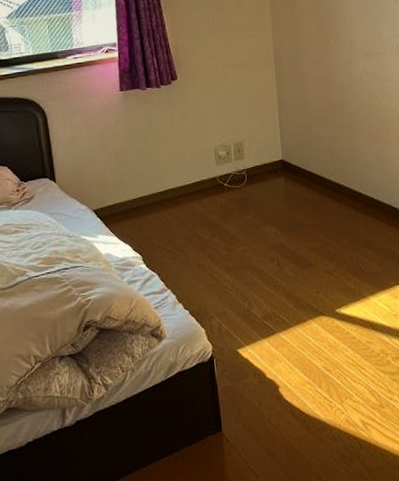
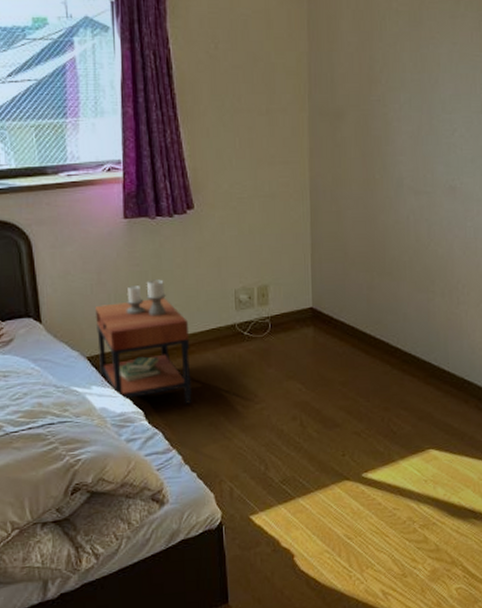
side table: none [99,141,183,249] -> present [95,279,192,404]

